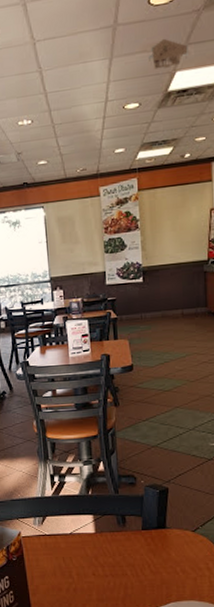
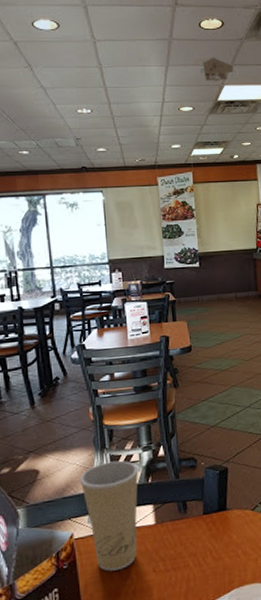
paper cup: none [26,471,80,569] -> present [80,460,139,572]

